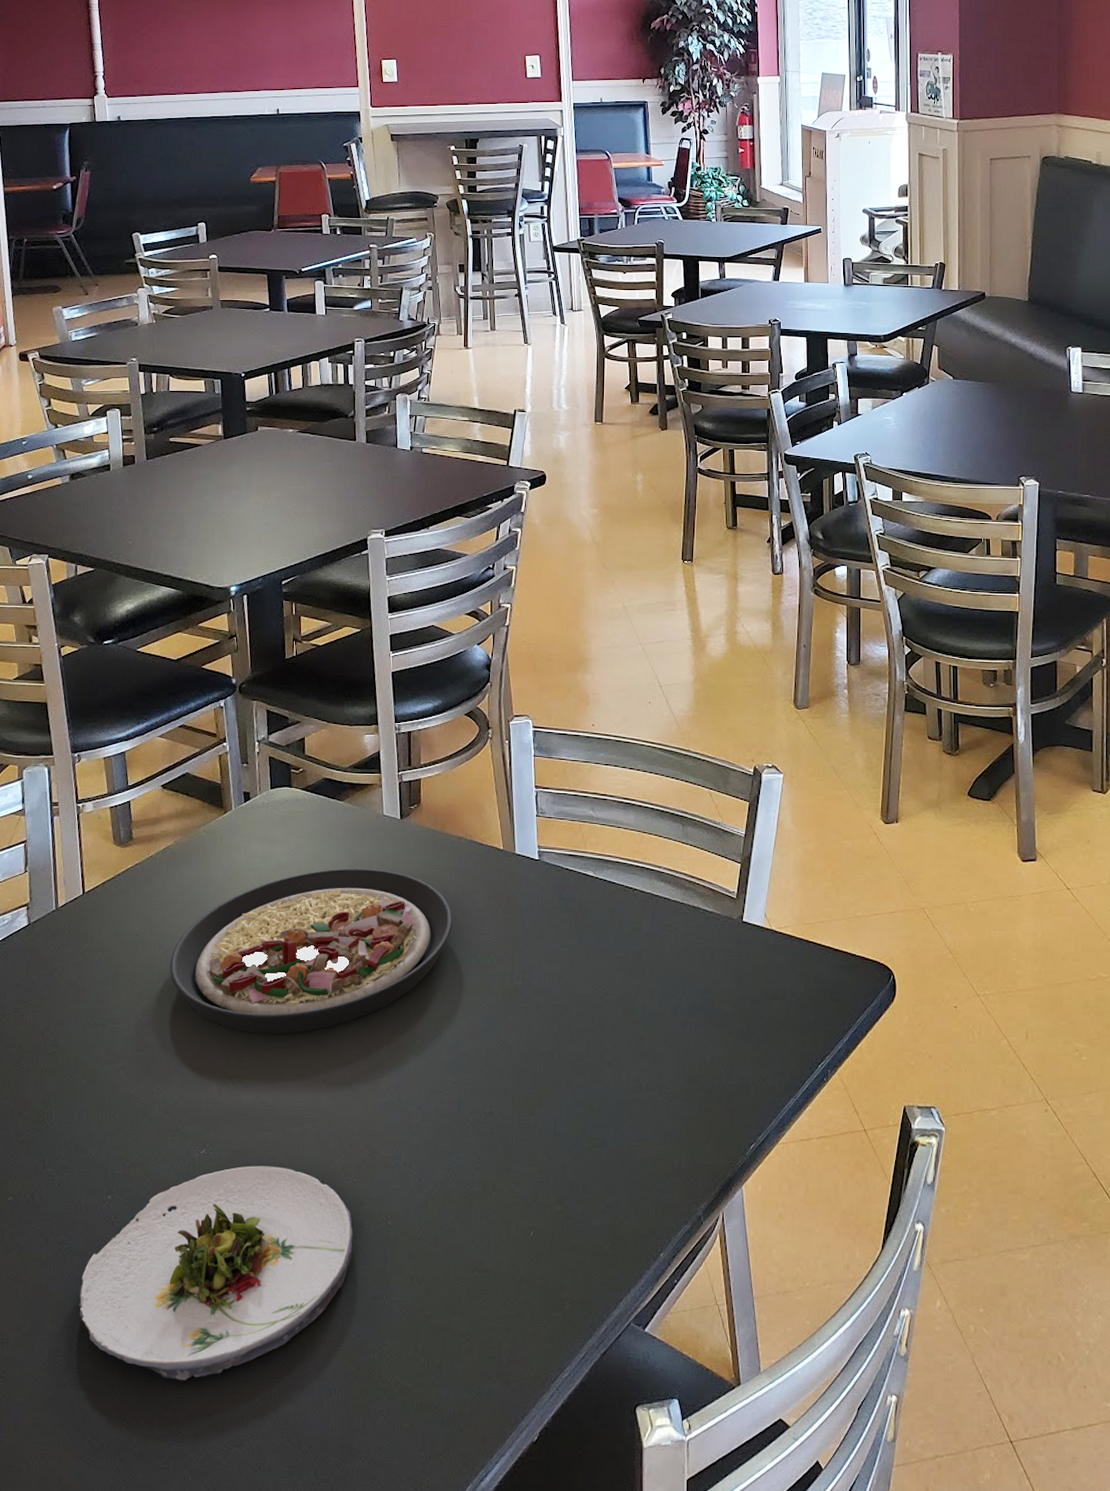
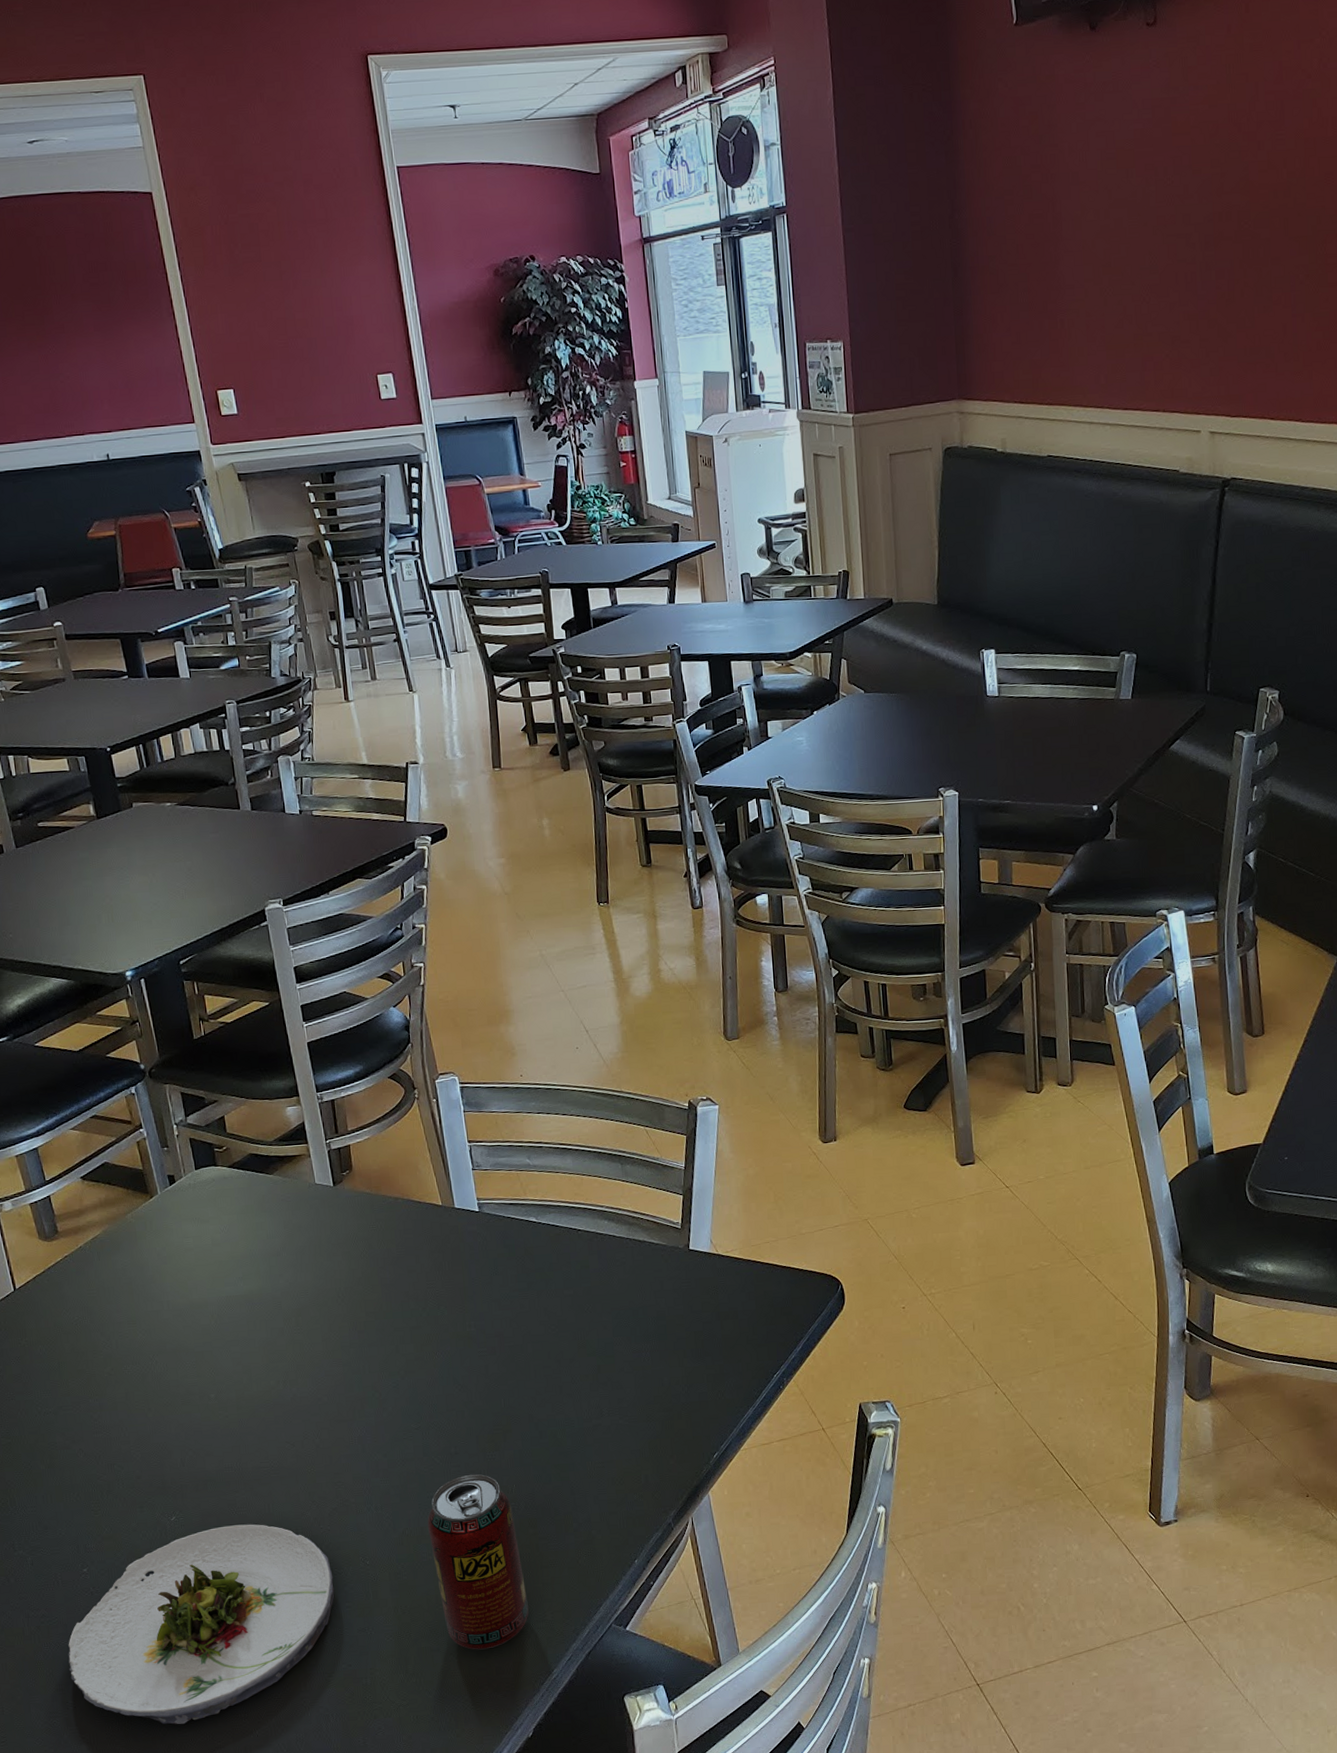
plate: present [170,868,452,1034] -> none [114,1236,398,1404]
beverage can: none [454,1138,547,1335] -> present [427,1474,529,1650]

